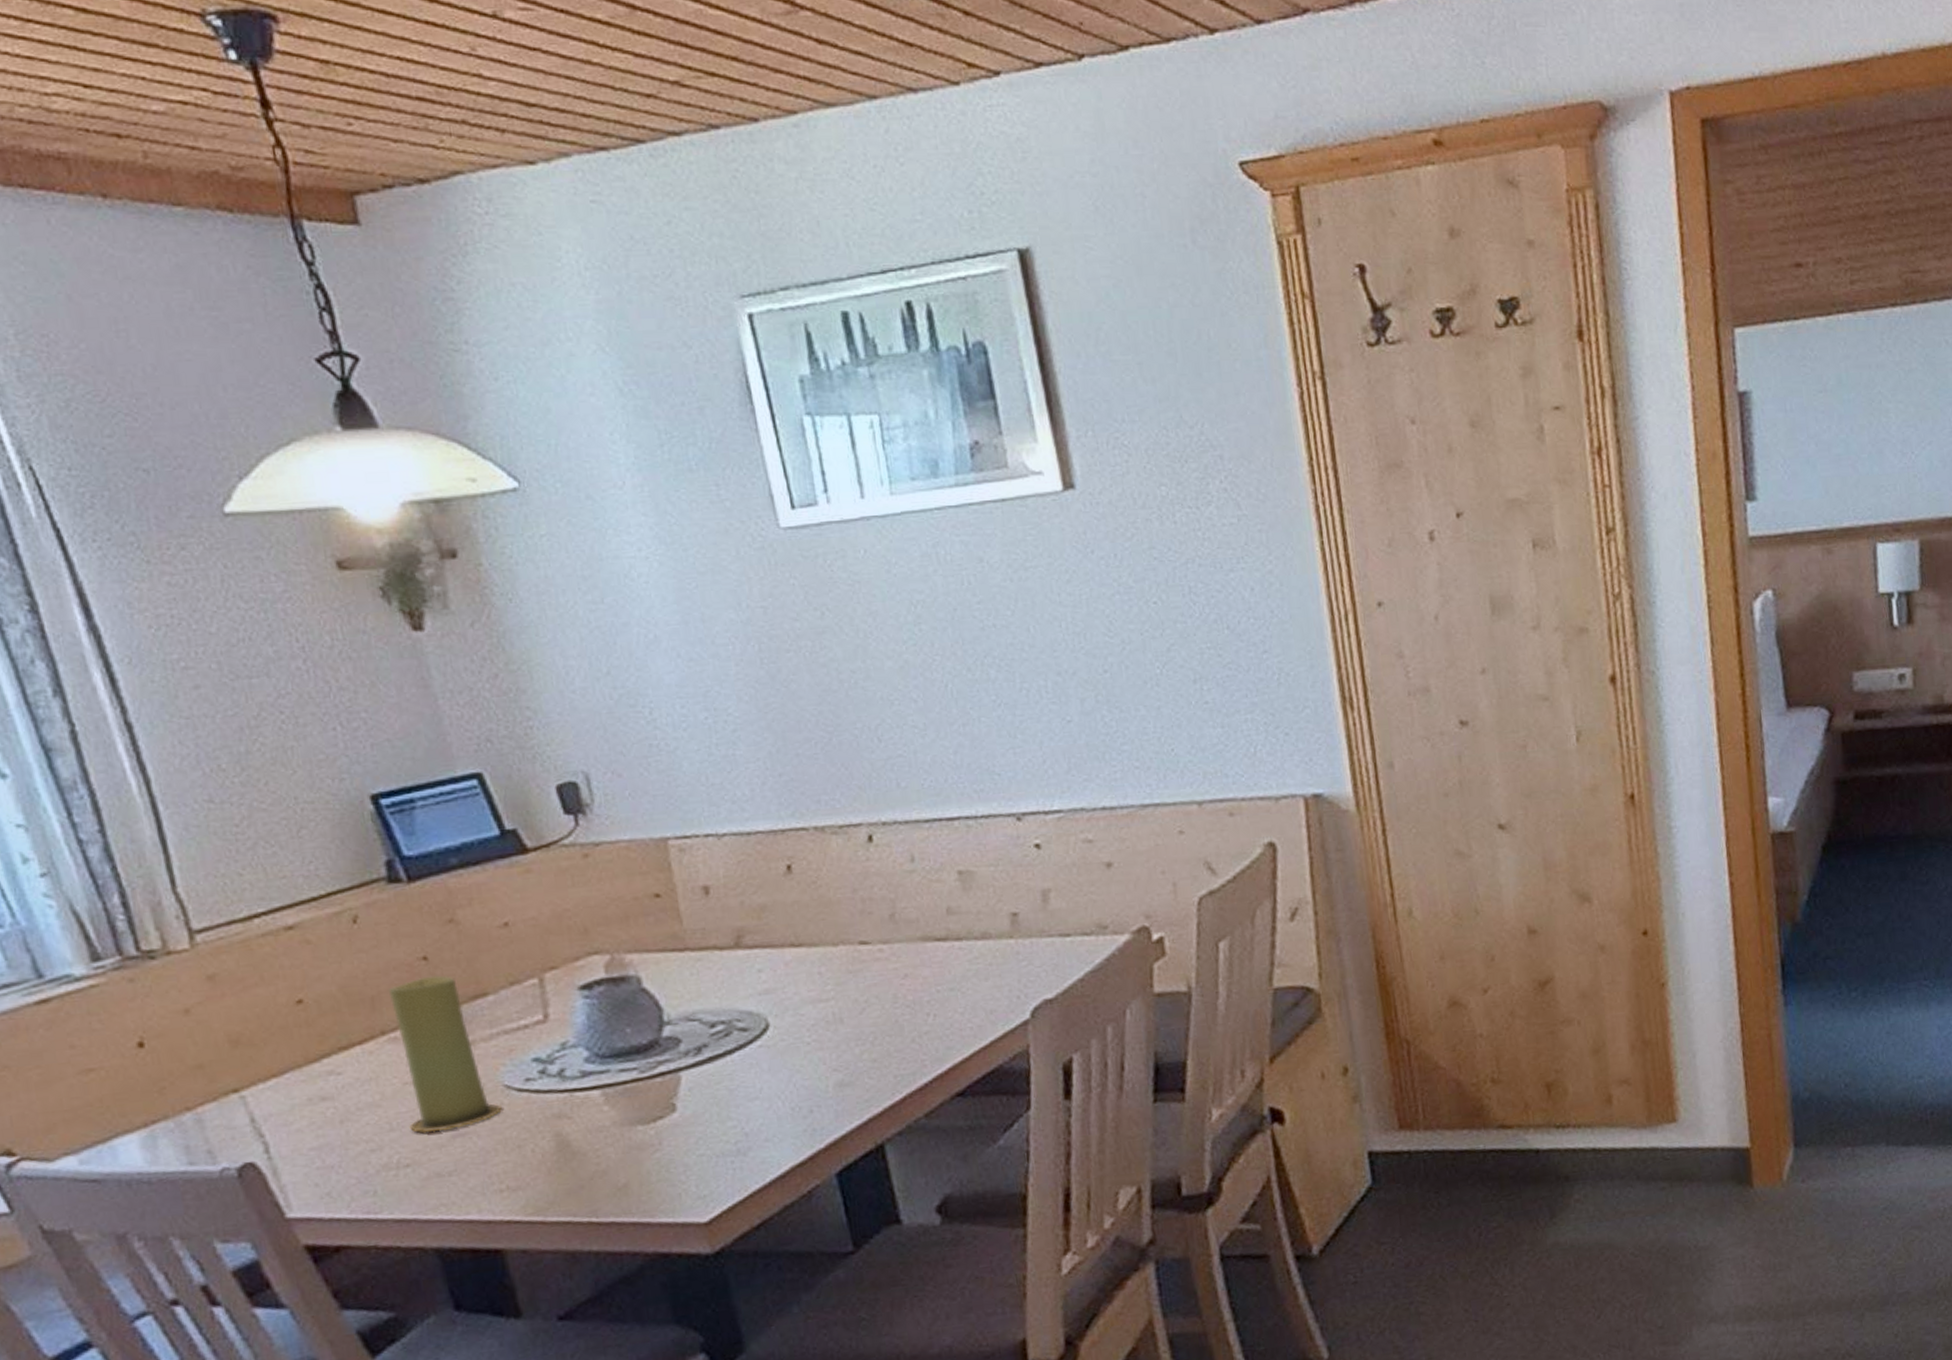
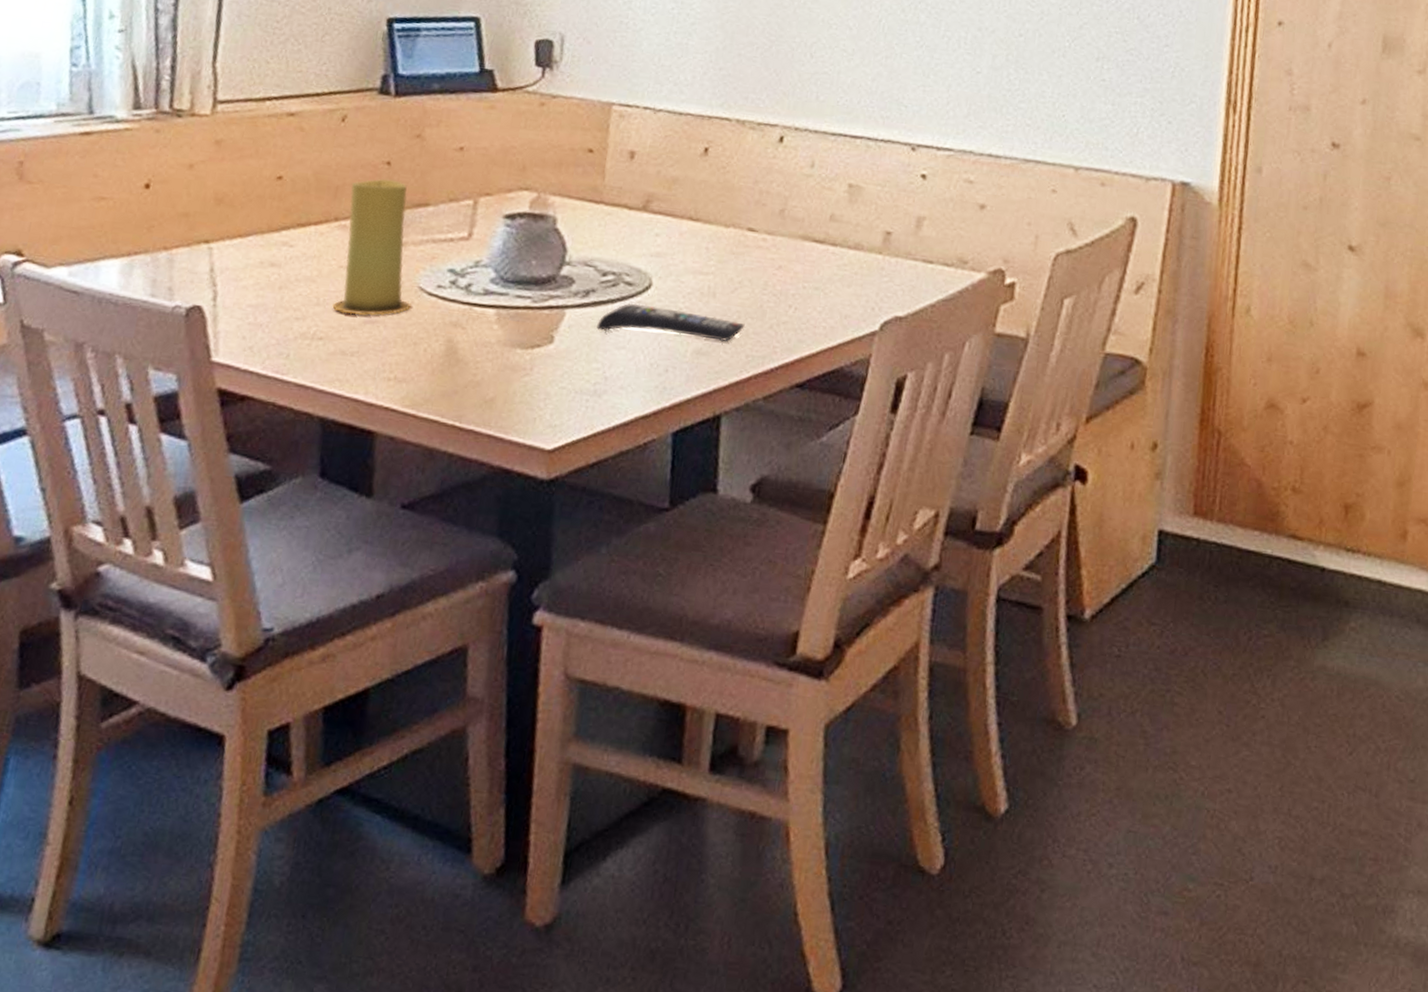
remote control: none [720,1043,884,1086] -> present [596,303,745,342]

